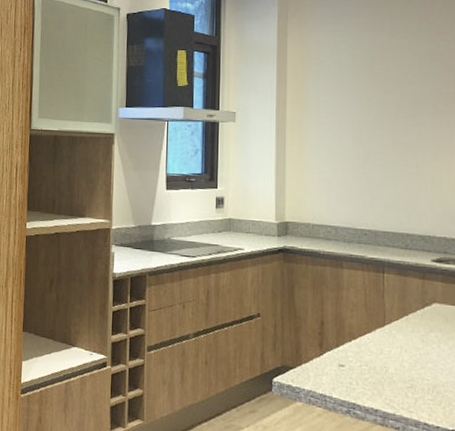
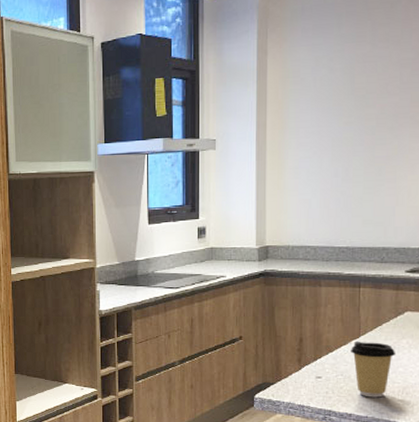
coffee cup: none [375,329,425,395] -> present [351,341,396,398]

